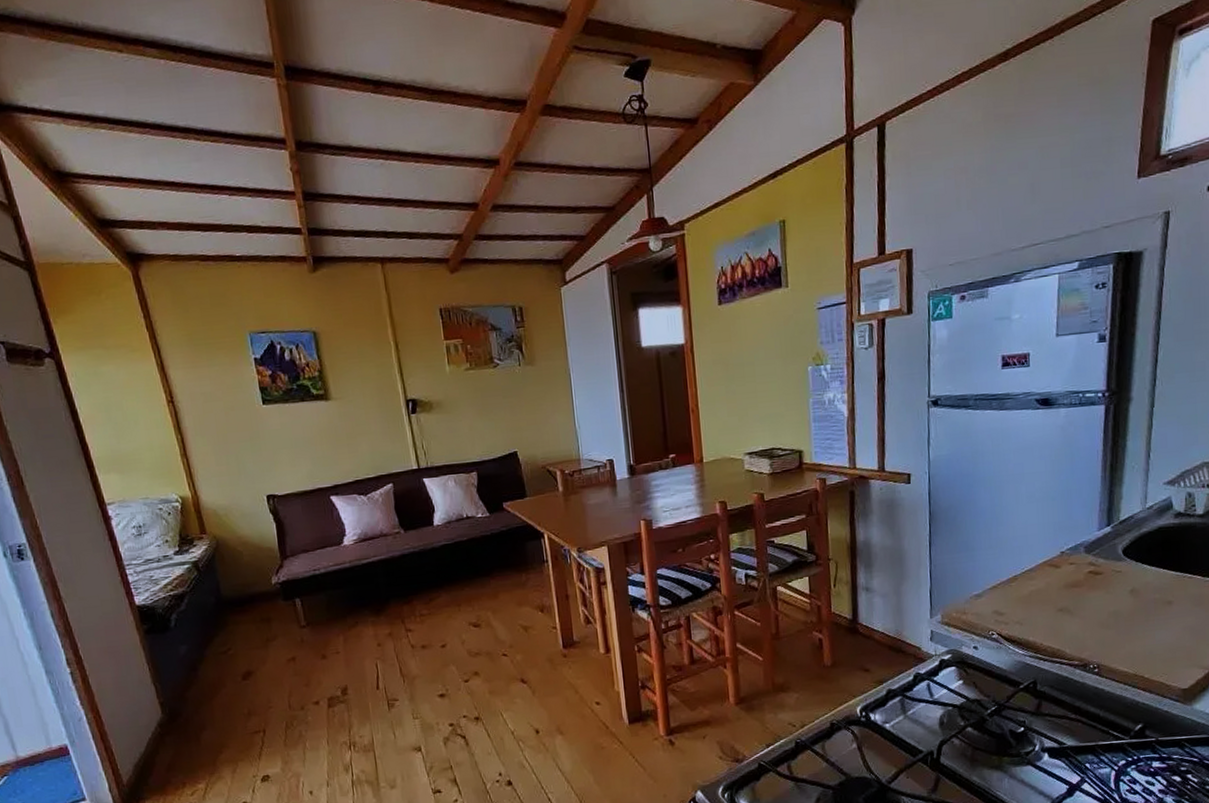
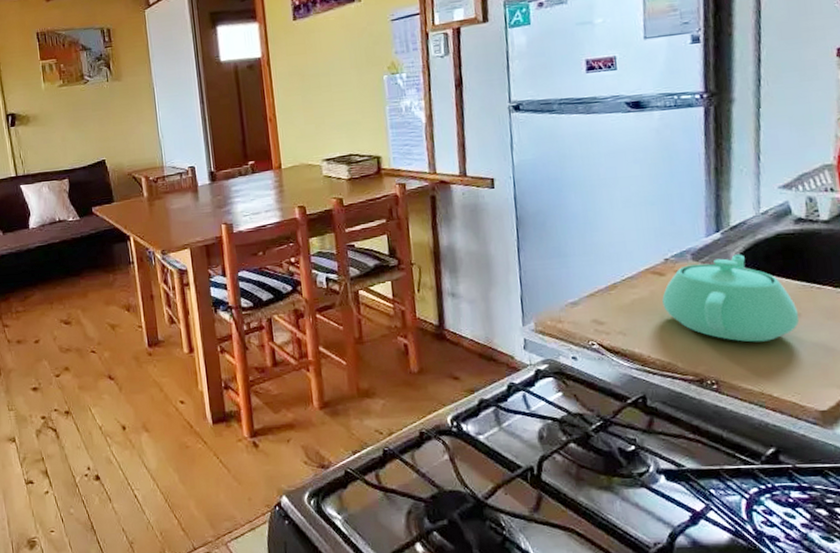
teapot: none [1056,547,1172,629] -> present [662,254,800,343]

